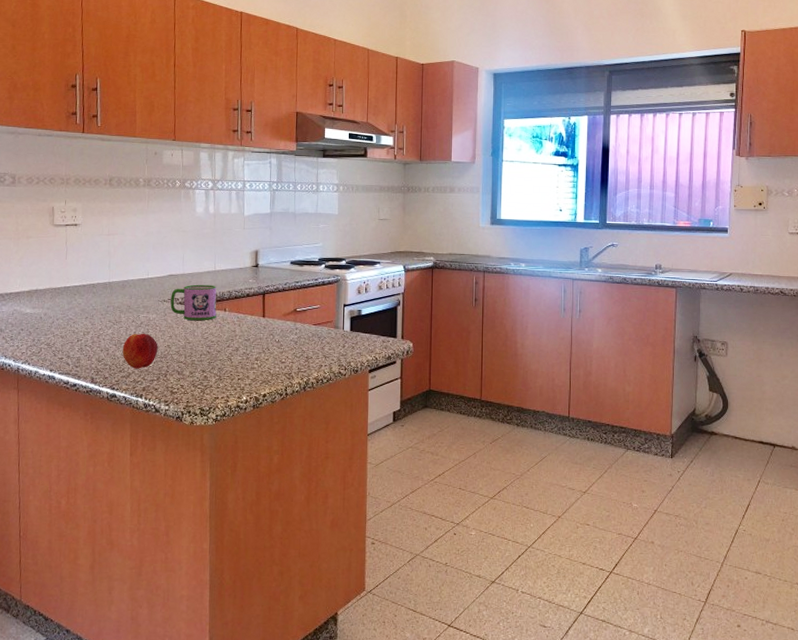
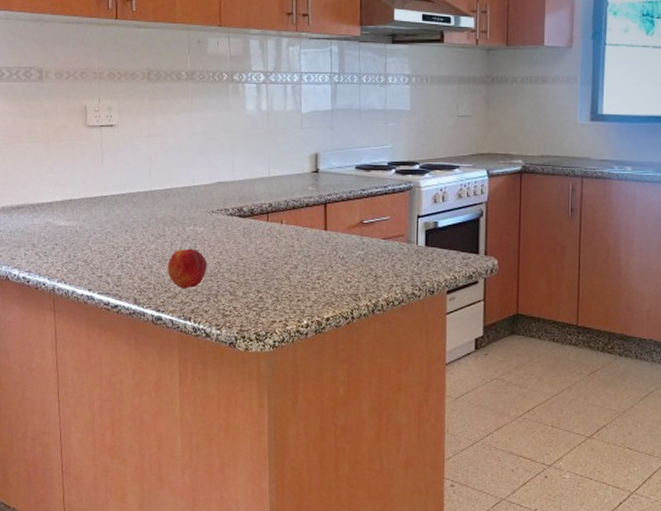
mug: present [170,284,217,321] -> none [220,193,272,235]

